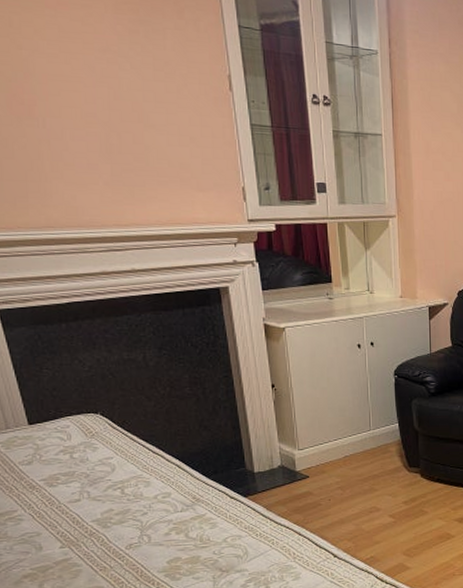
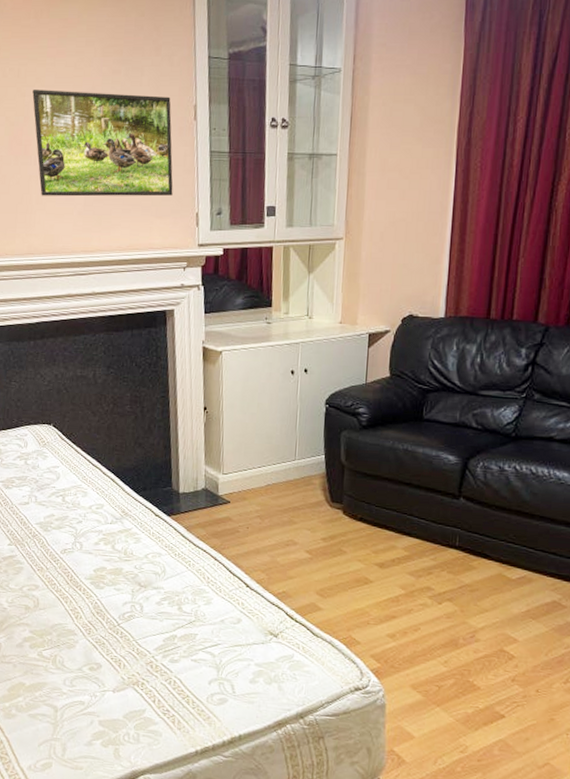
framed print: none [31,43,214,169] -> present [32,90,173,197]

